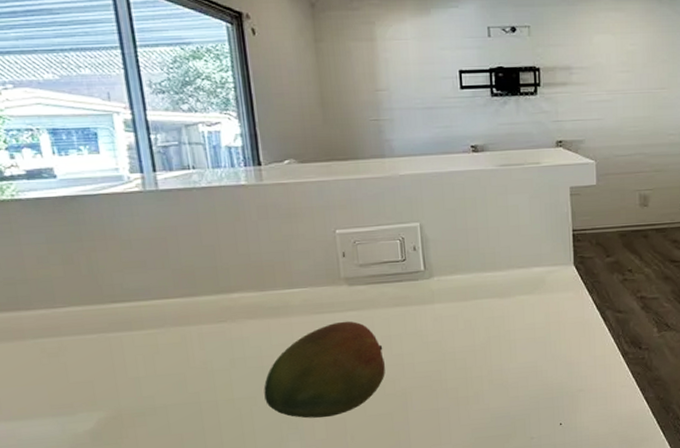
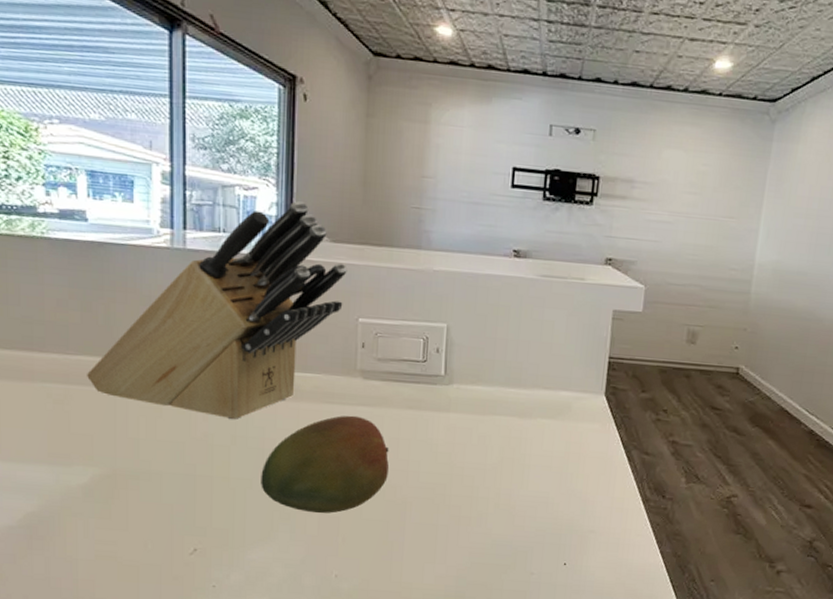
knife block: none [78,130,319,345] -> present [87,201,348,420]

